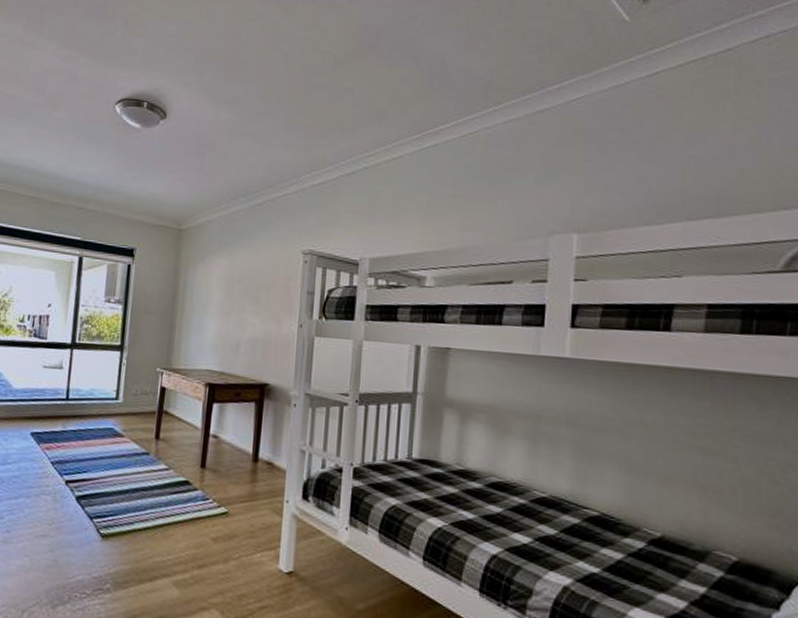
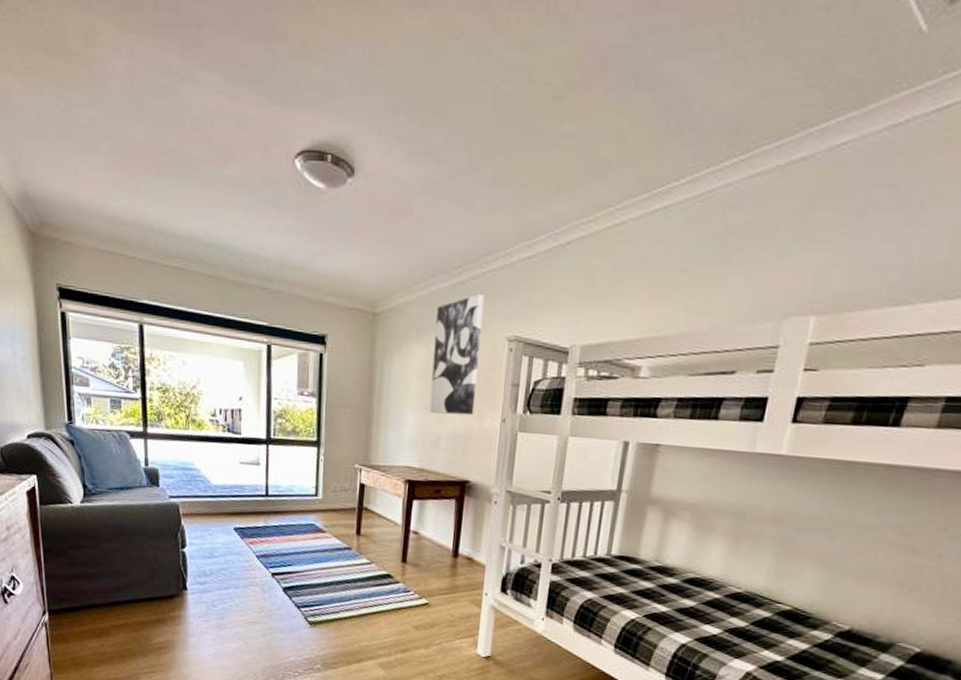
wall art: none [229,214,281,321] -> present [429,294,485,416]

